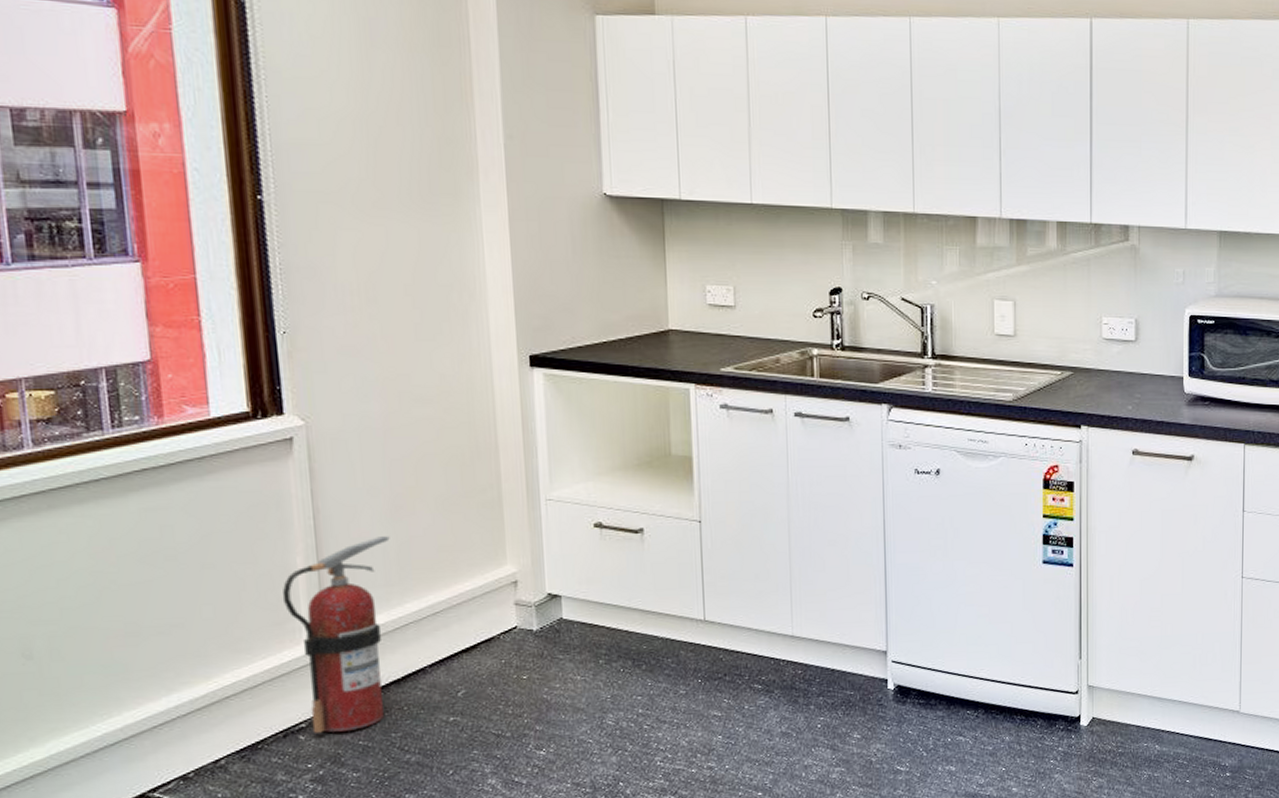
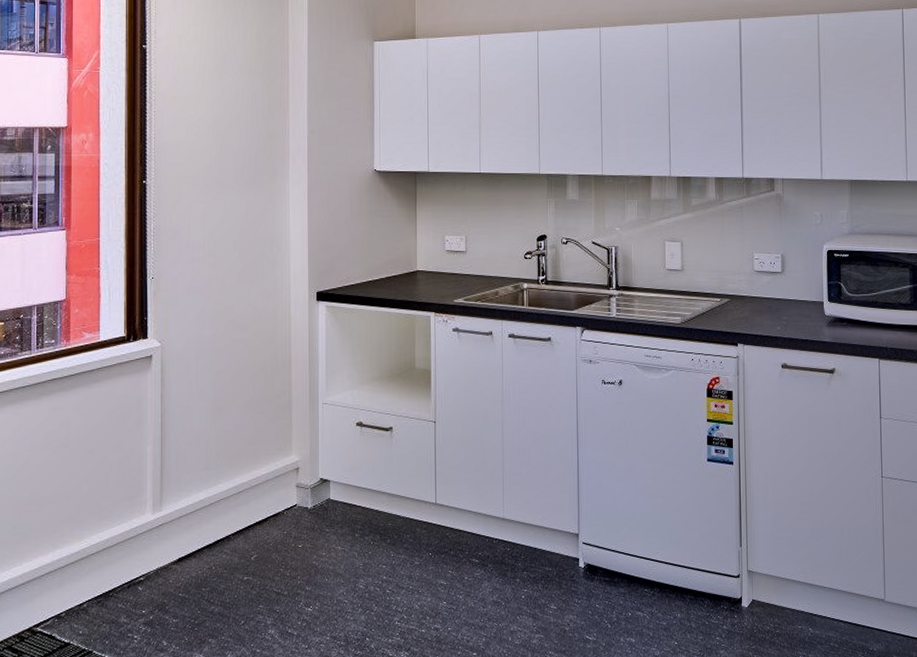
fire extinguisher: present [282,536,390,733] -> none [135,431,212,585]

